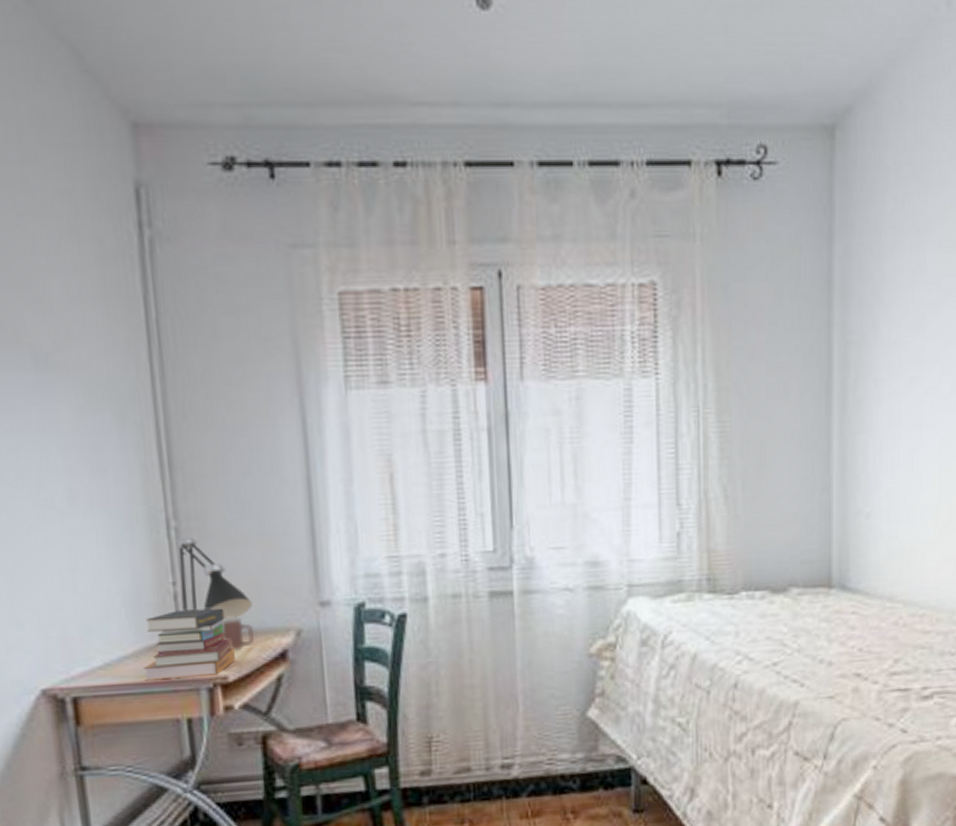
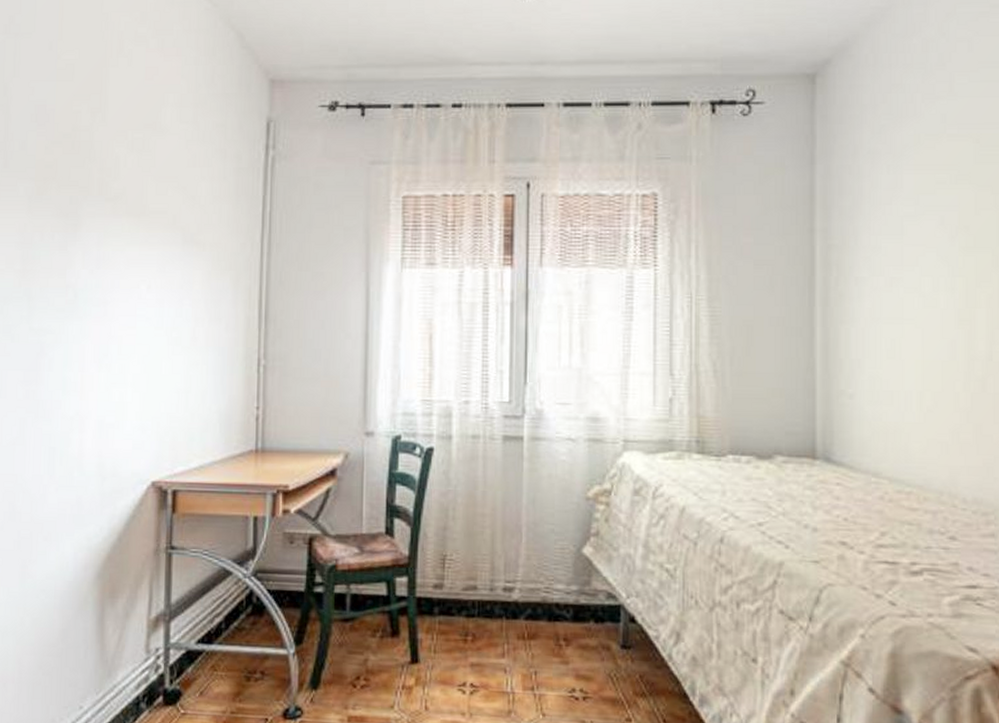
books: present [144,608,235,681] -> none [227,429,296,484]
desk lamp: present [176,537,252,620] -> none [260,373,314,440]
mug: present [222,618,255,653] -> none [289,439,313,467]

